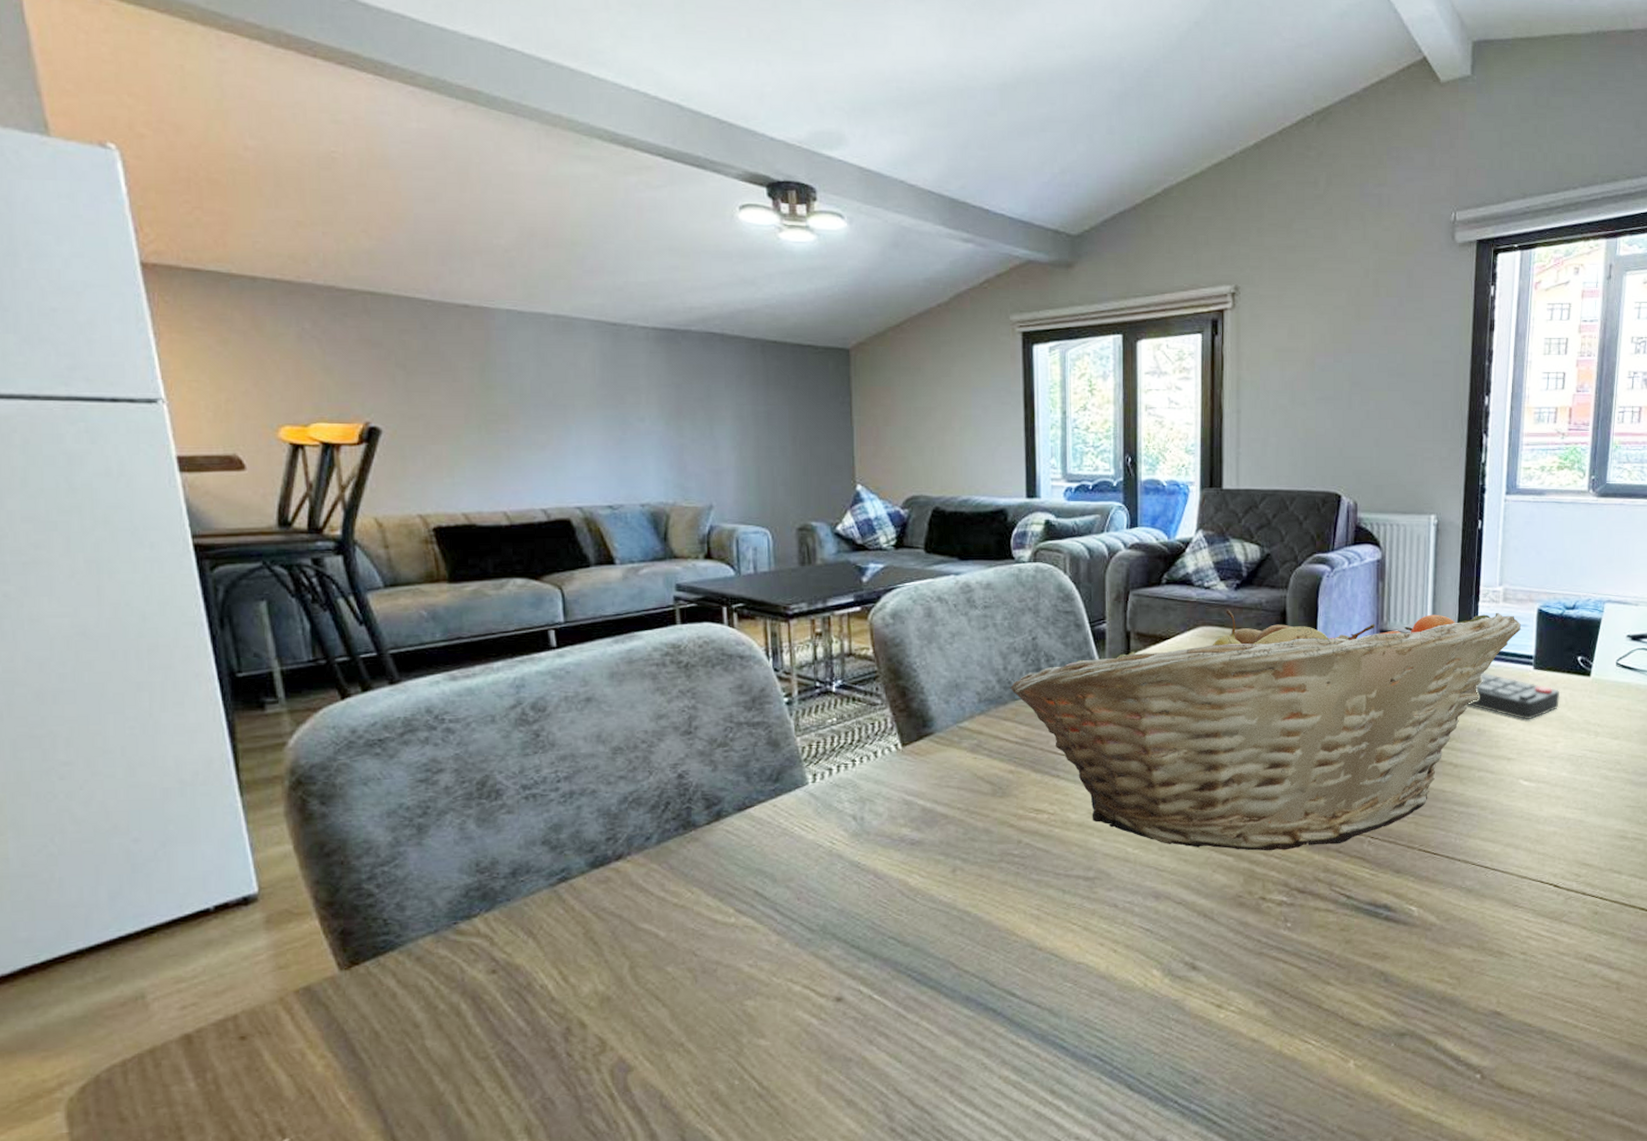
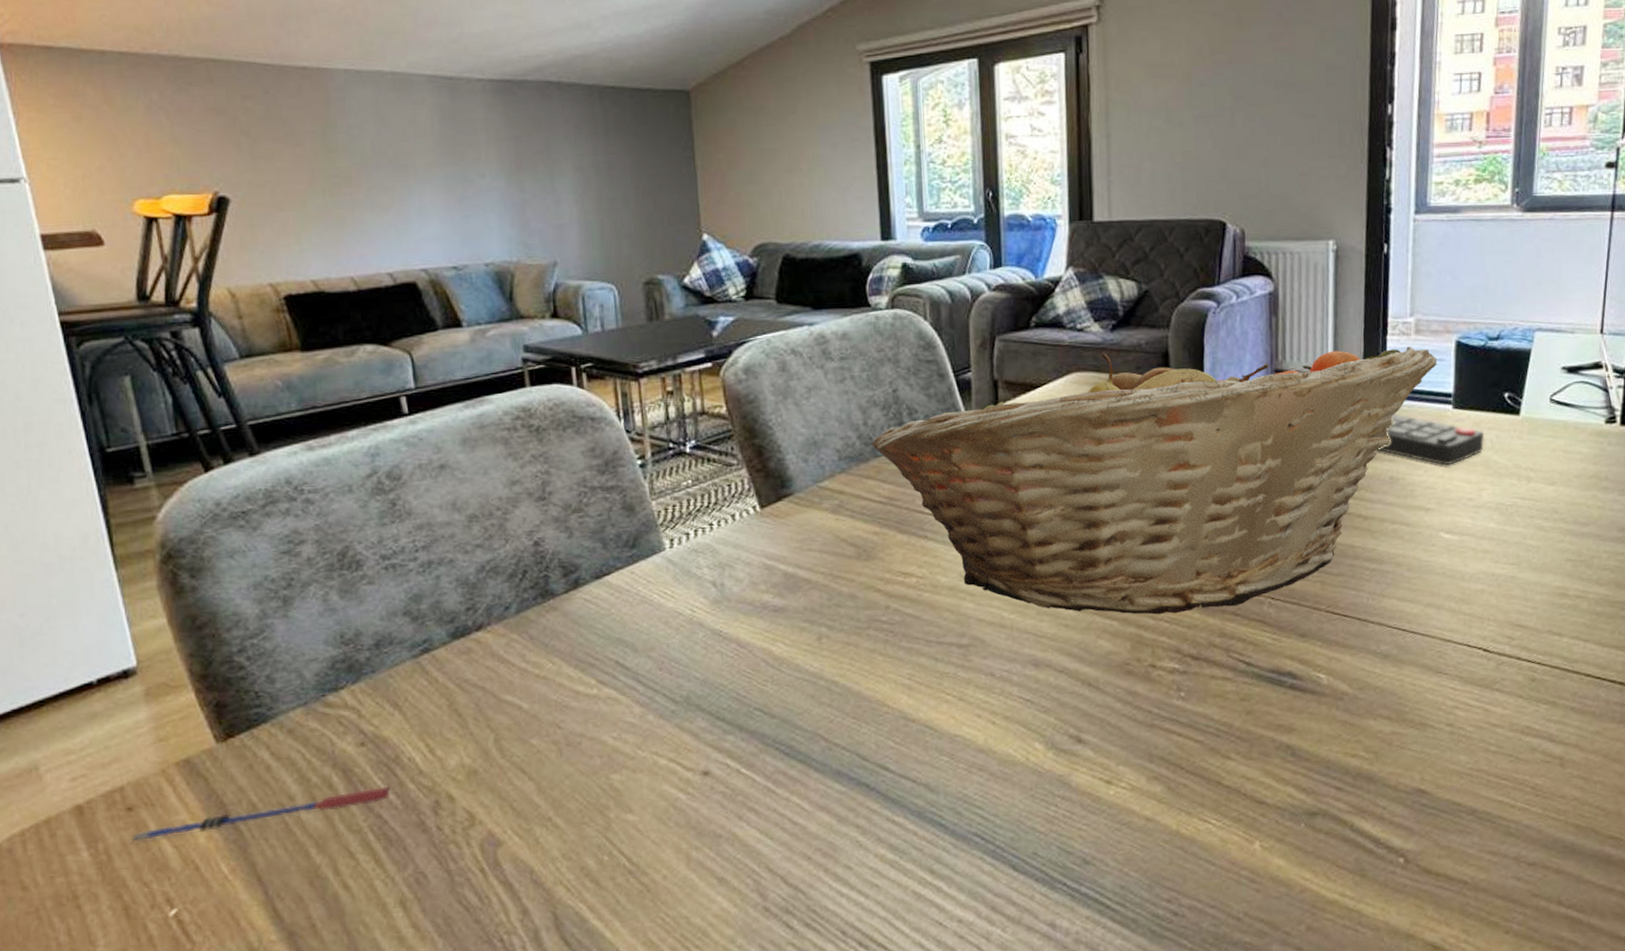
pen: none [241,1014,522,1074] -> present [130,787,392,845]

